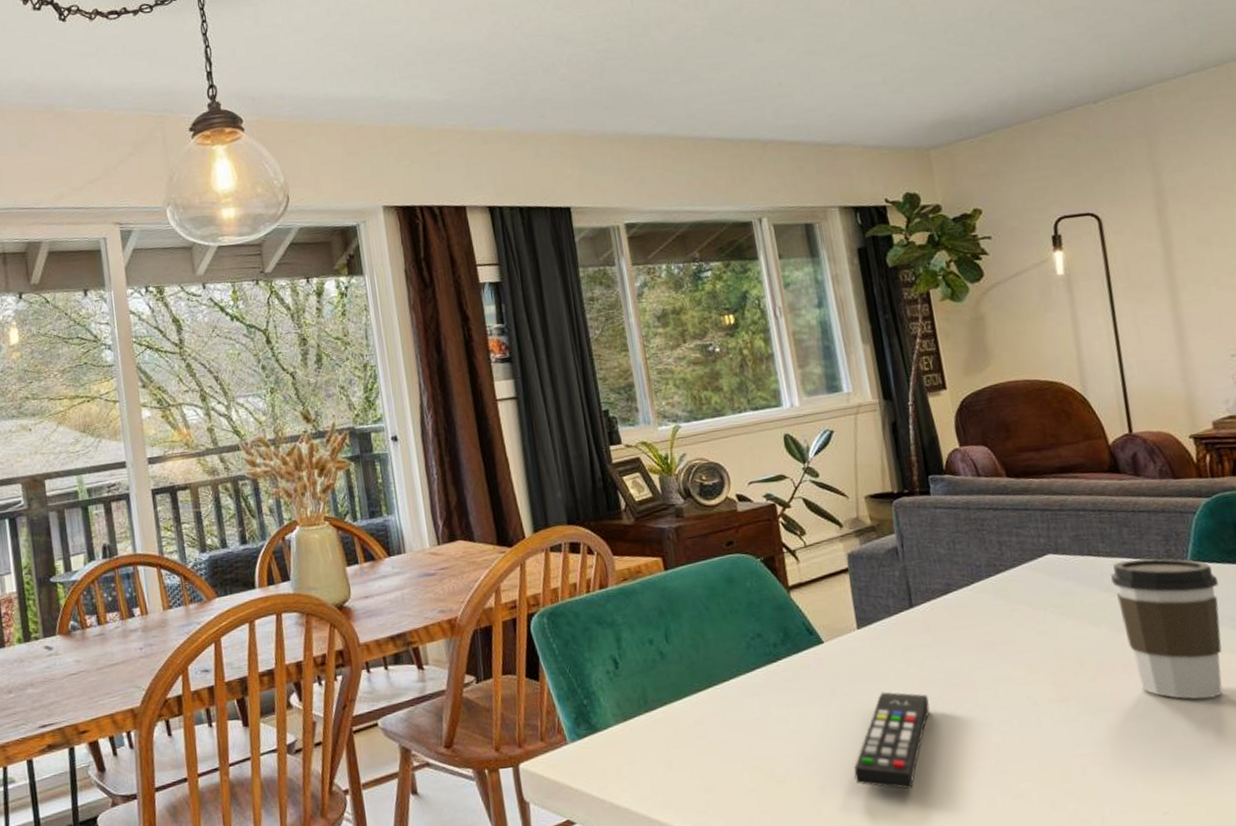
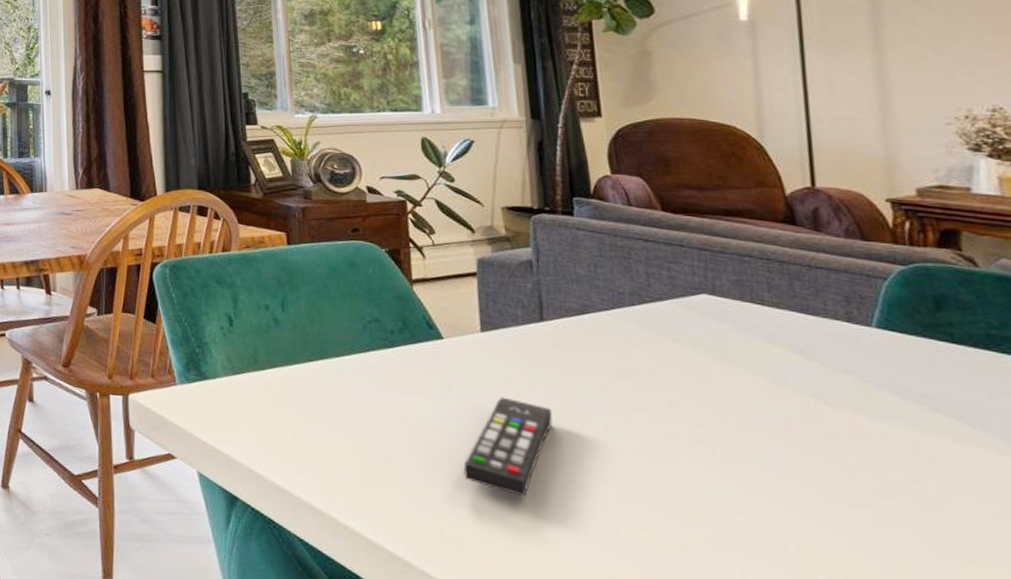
coffee cup: present [1111,558,1223,699] -> none [776,314,910,474]

